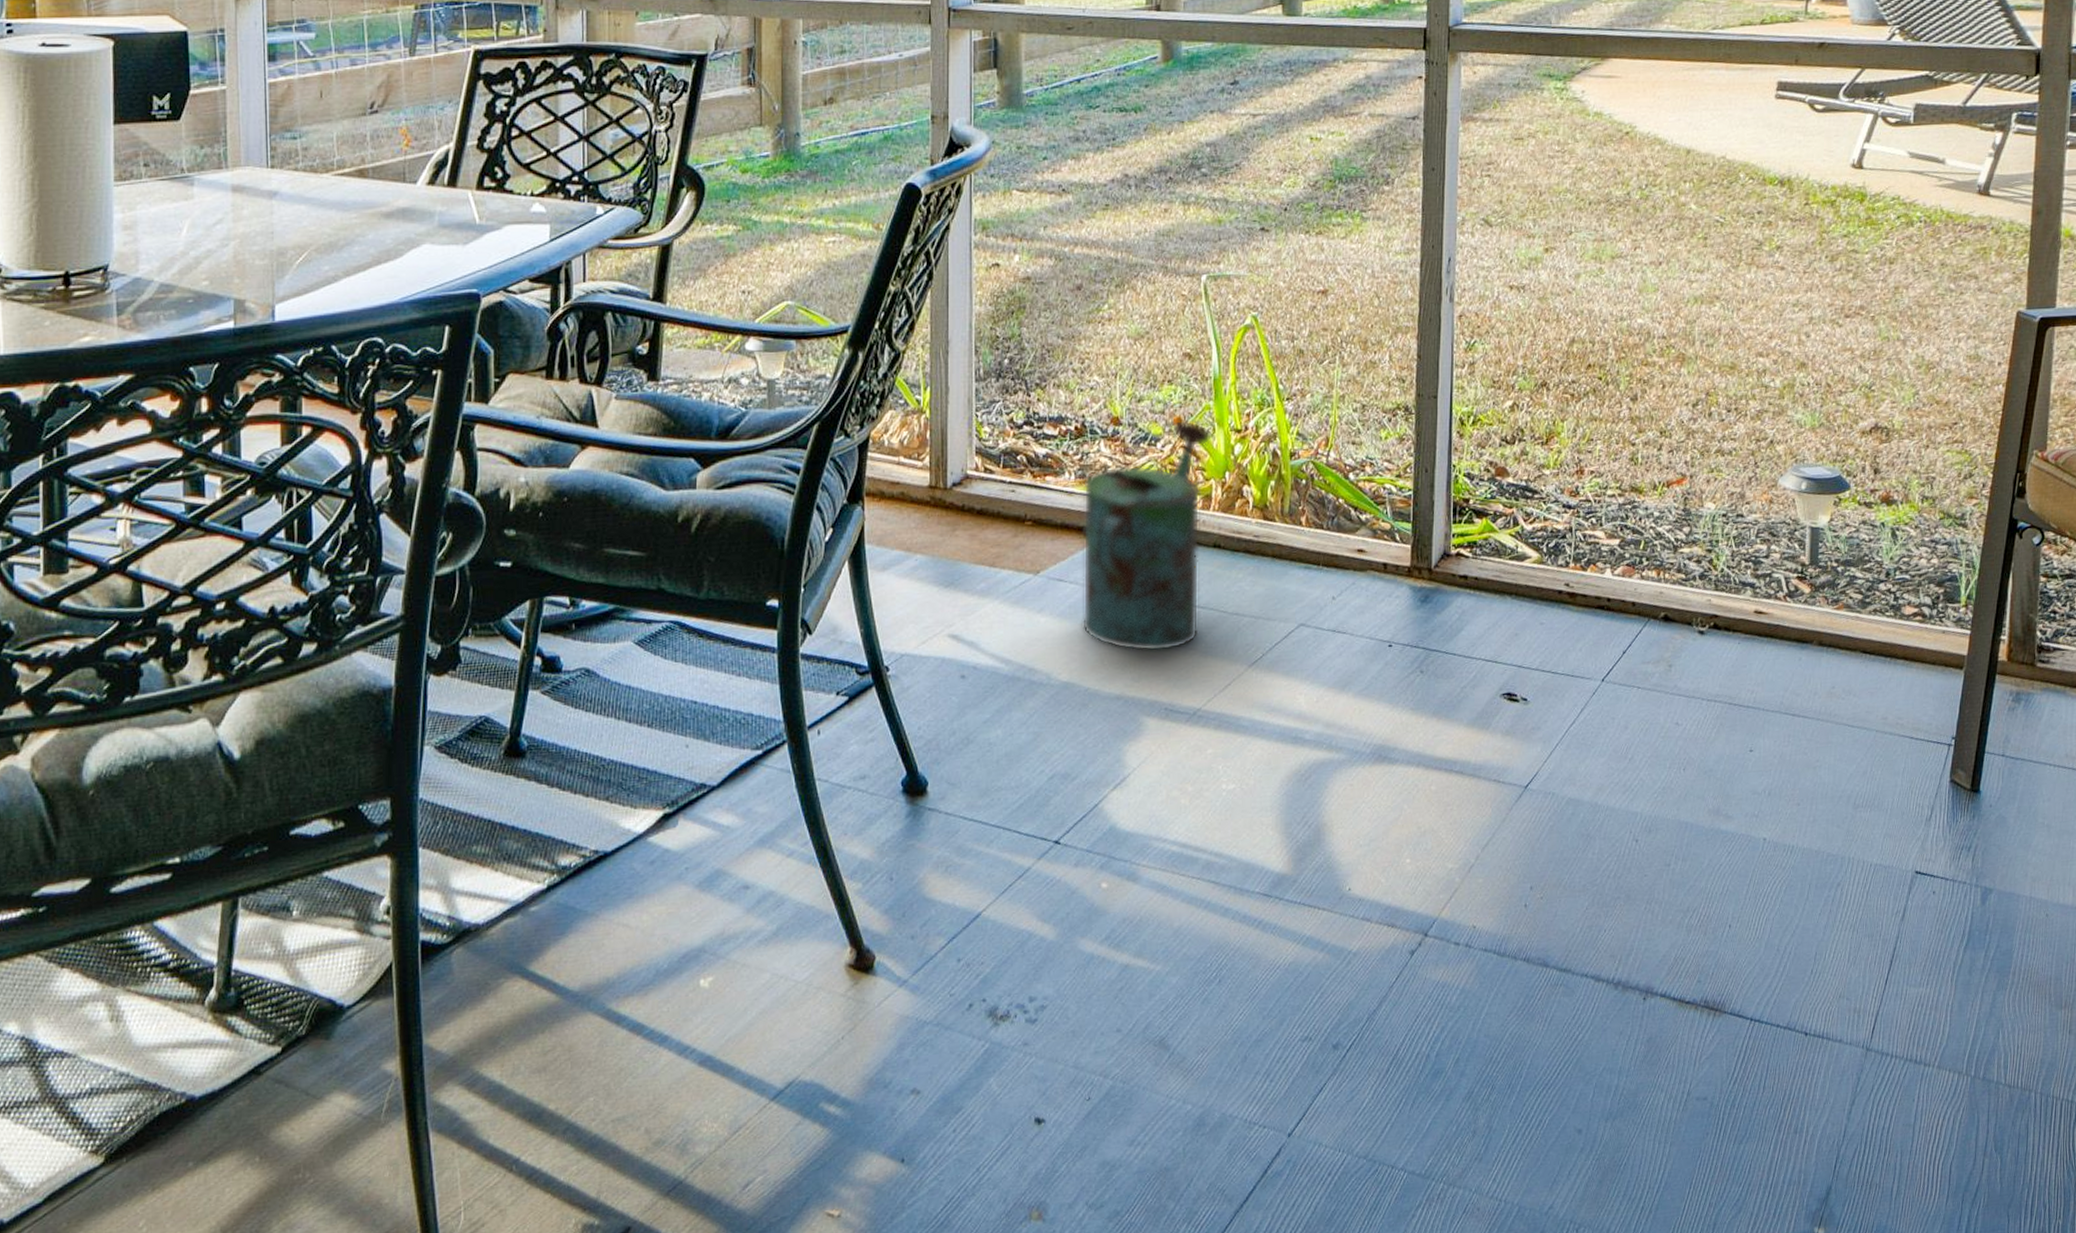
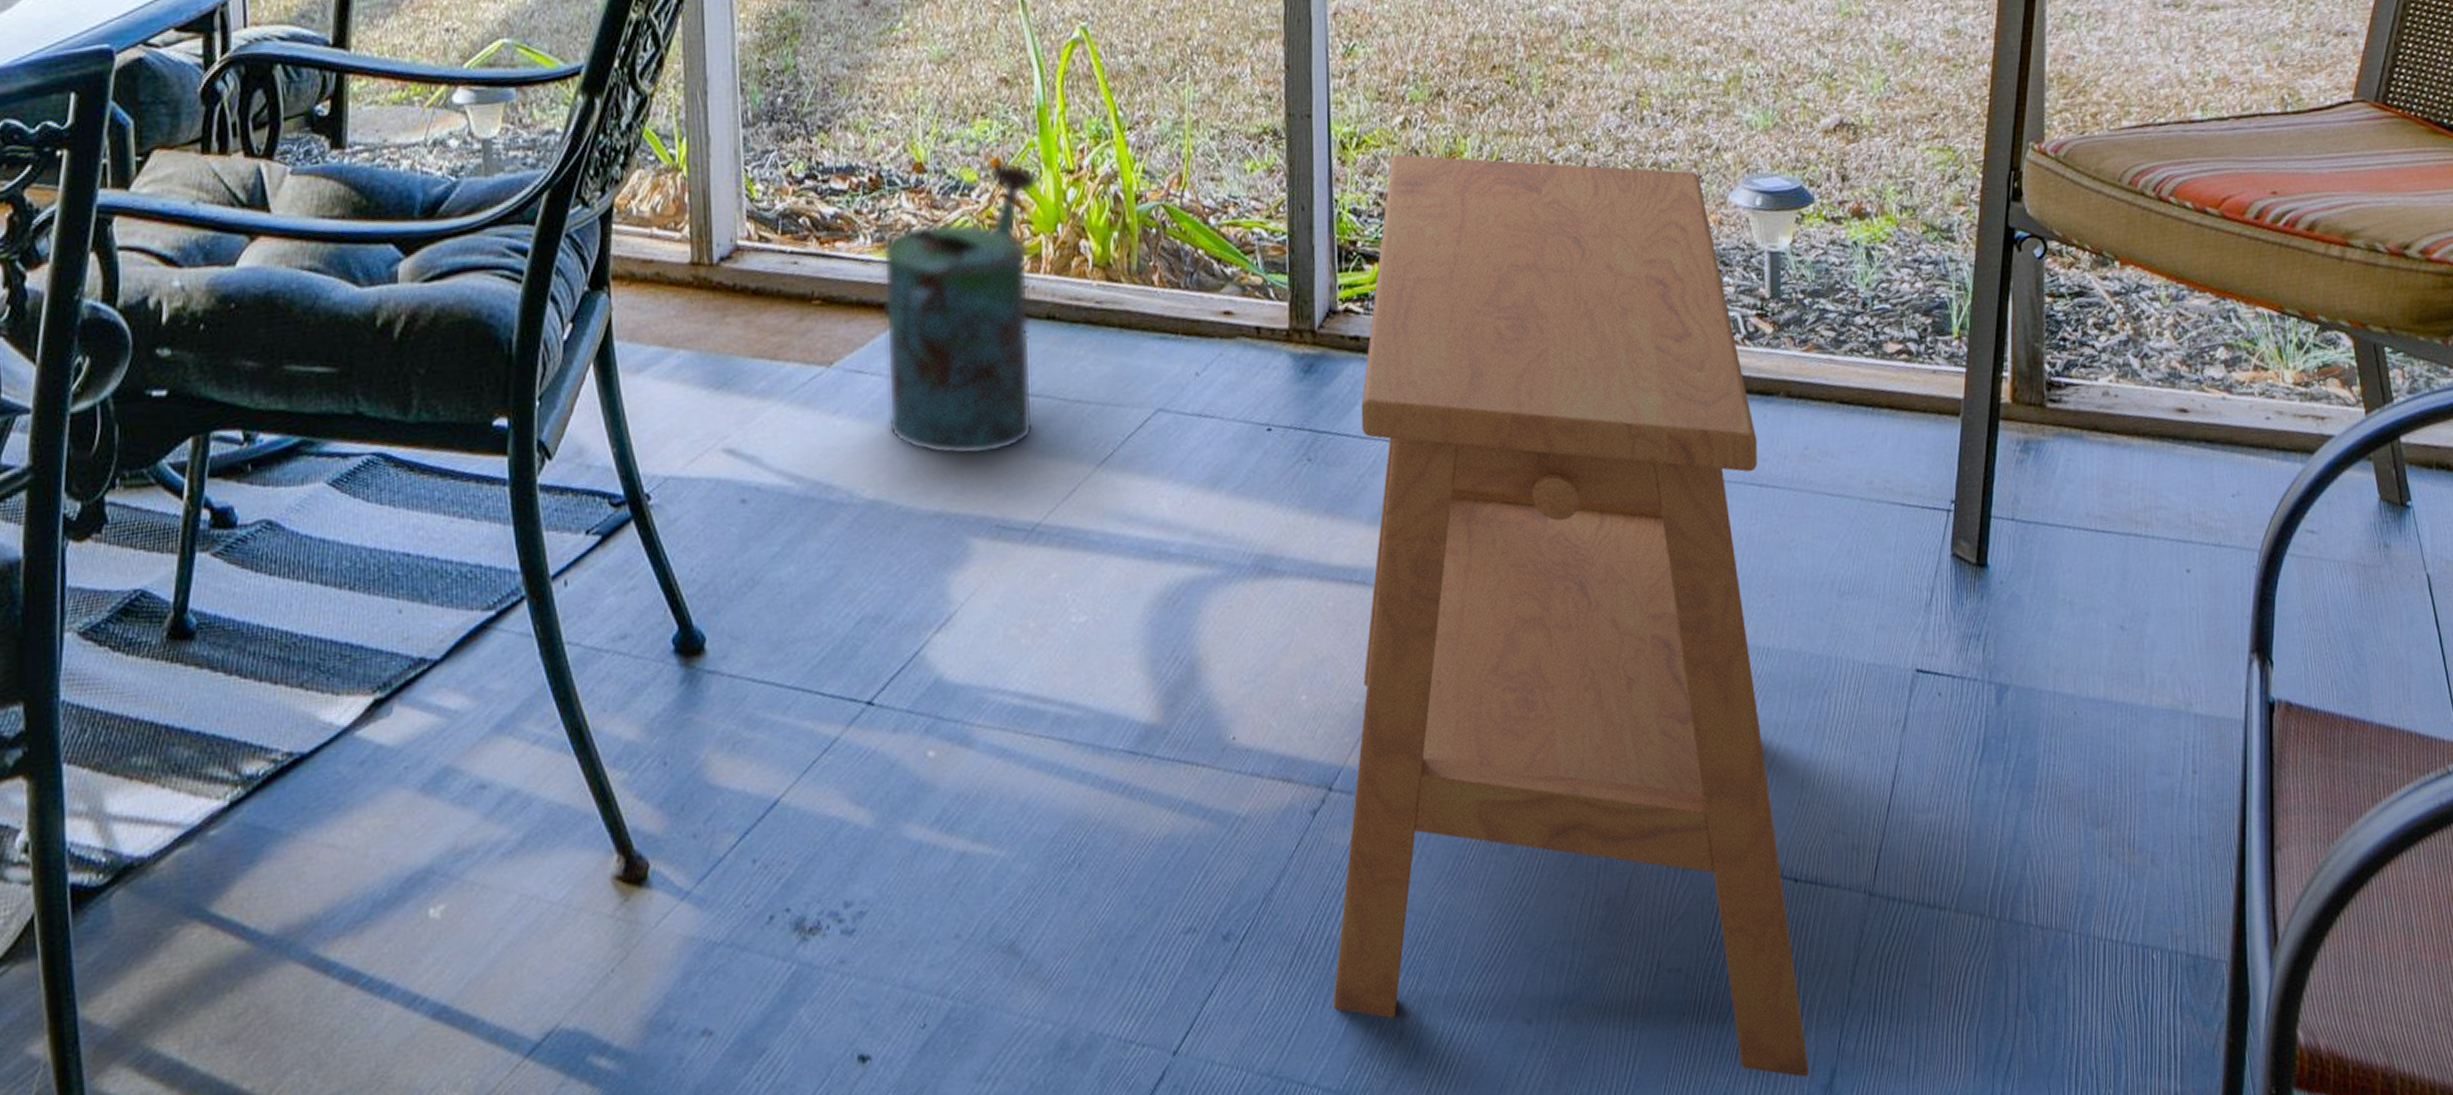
side table: none [1420,432,1809,1192] -> present [1332,154,1809,1078]

